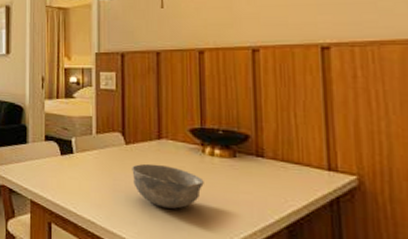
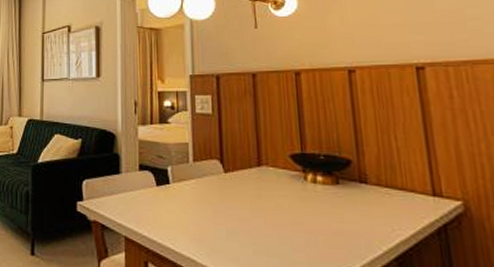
bowl: present [132,163,204,209] -> none [232,193,308,242]

